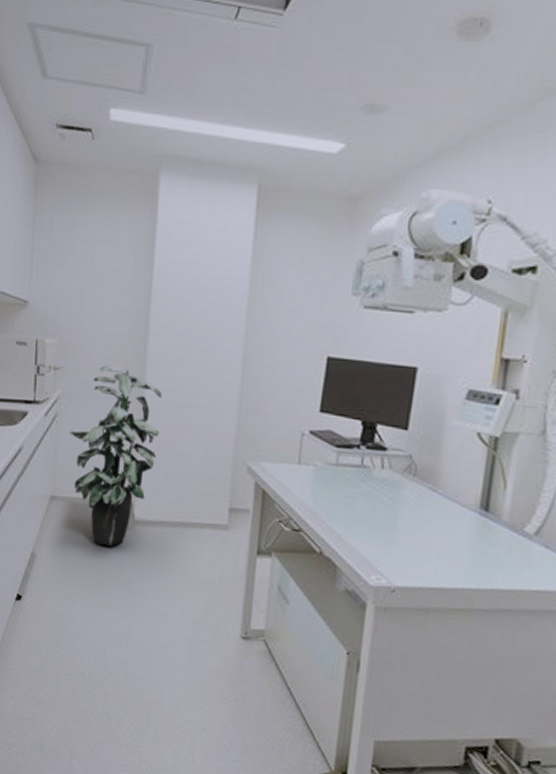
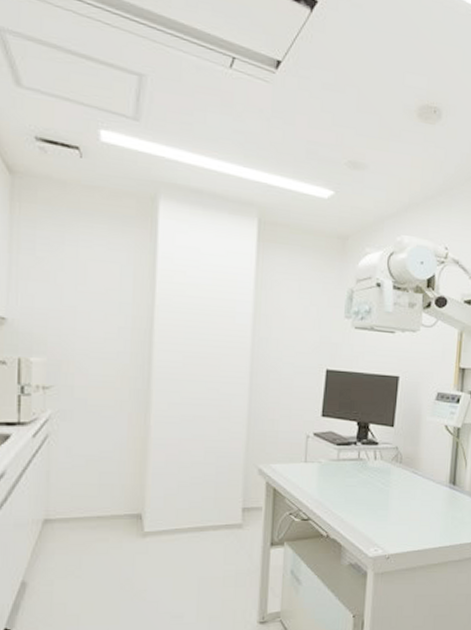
indoor plant: present [70,365,162,546] -> none [65,382,169,561]

